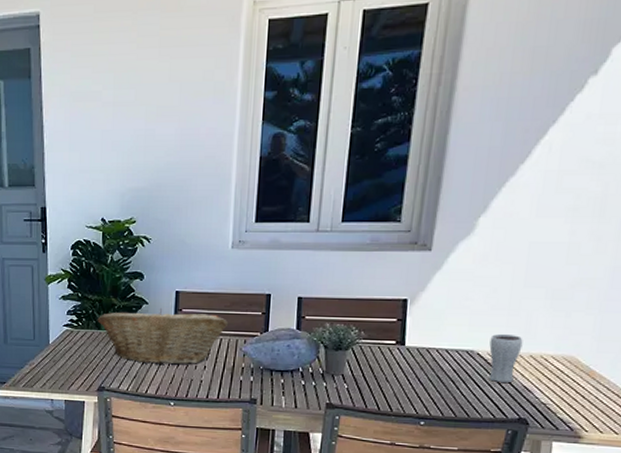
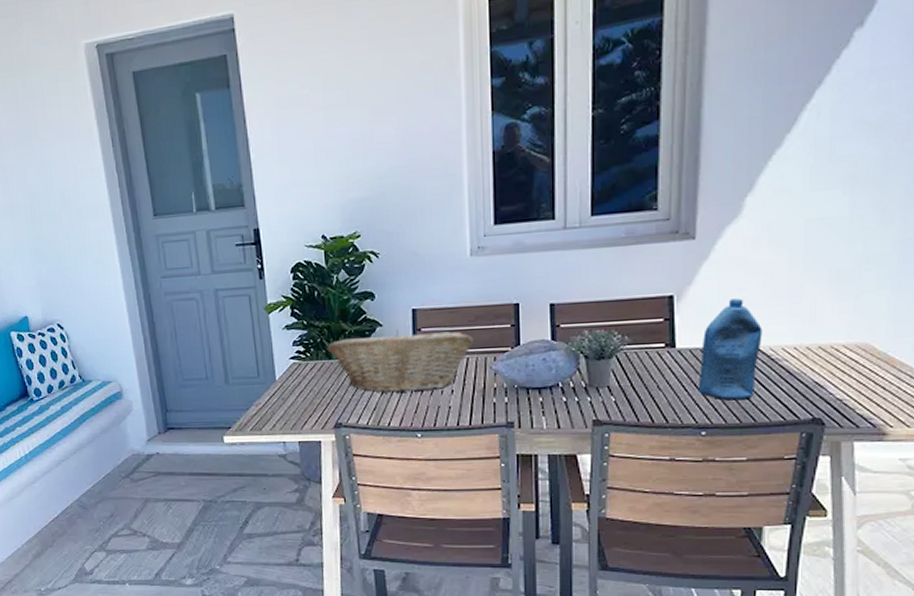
bottle: none [421,307,483,397] -> present [698,298,763,401]
drinking glass: present [489,333,523,384] -> none [771,324,809,381]

